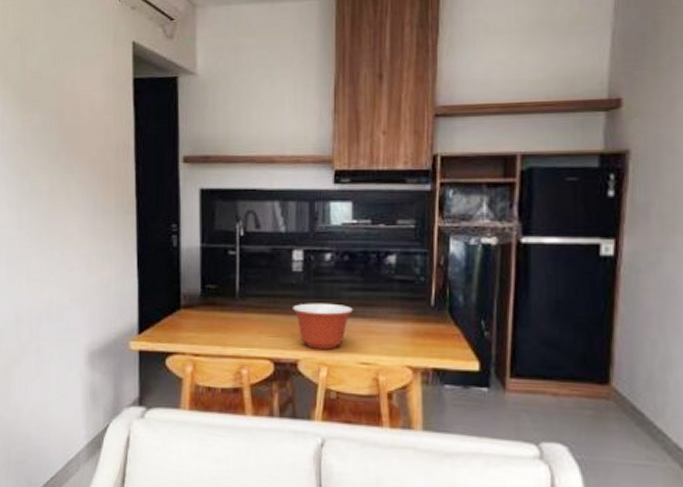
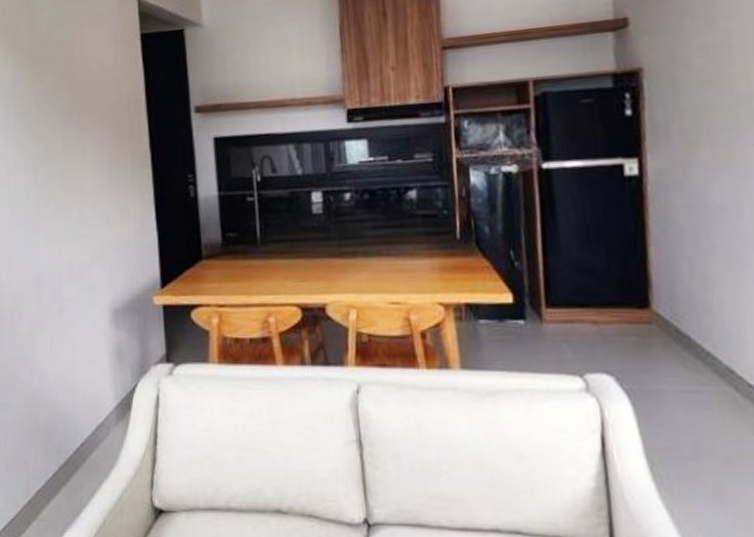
mixing bowl: present [293,303,353,349] -> none [316,243,378,292]

